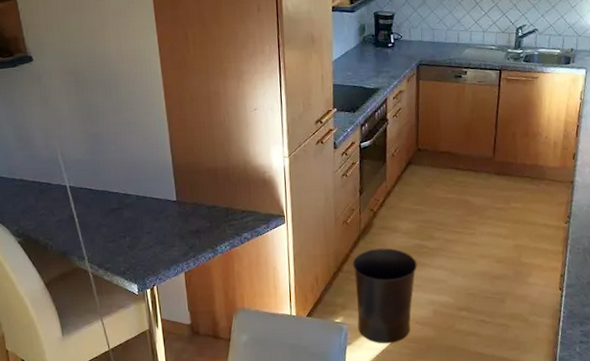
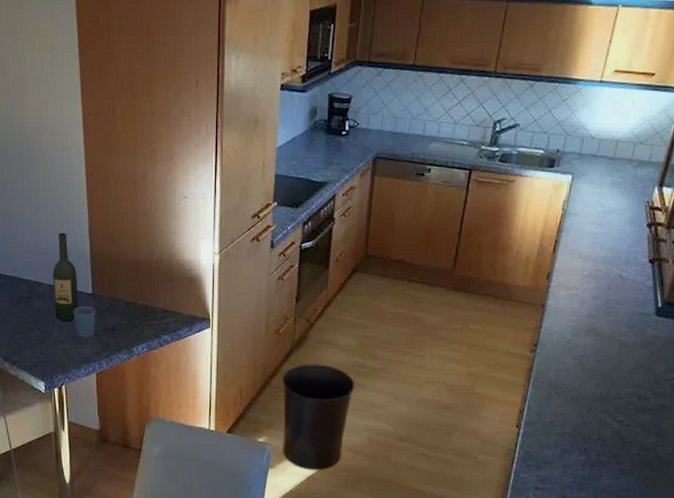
wine bottle: none [139,147,165,228] -> present [53,232,79,322]
mug: none [160,212,182,241] -> present [73,305,96,338]

